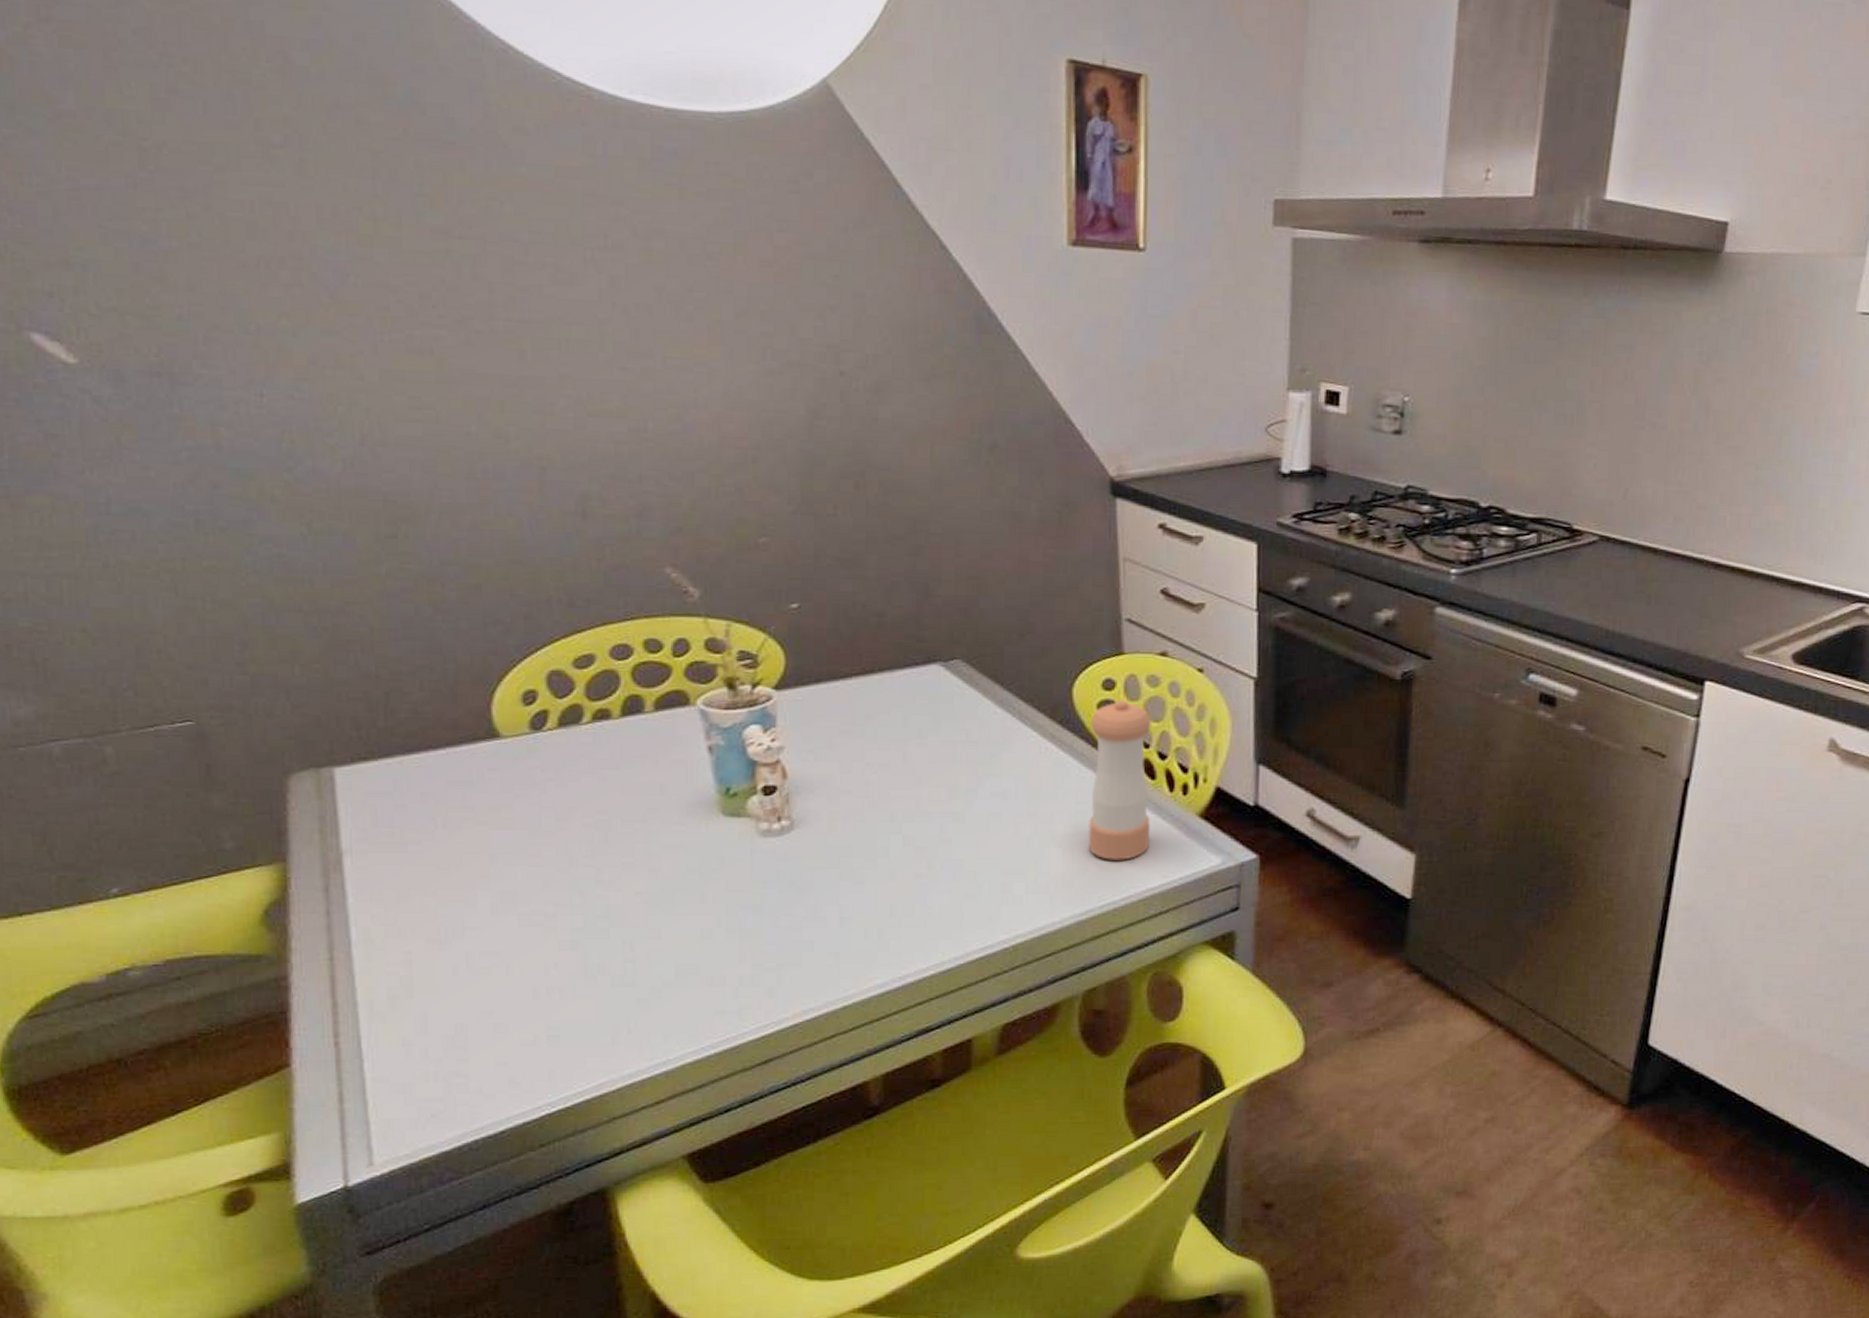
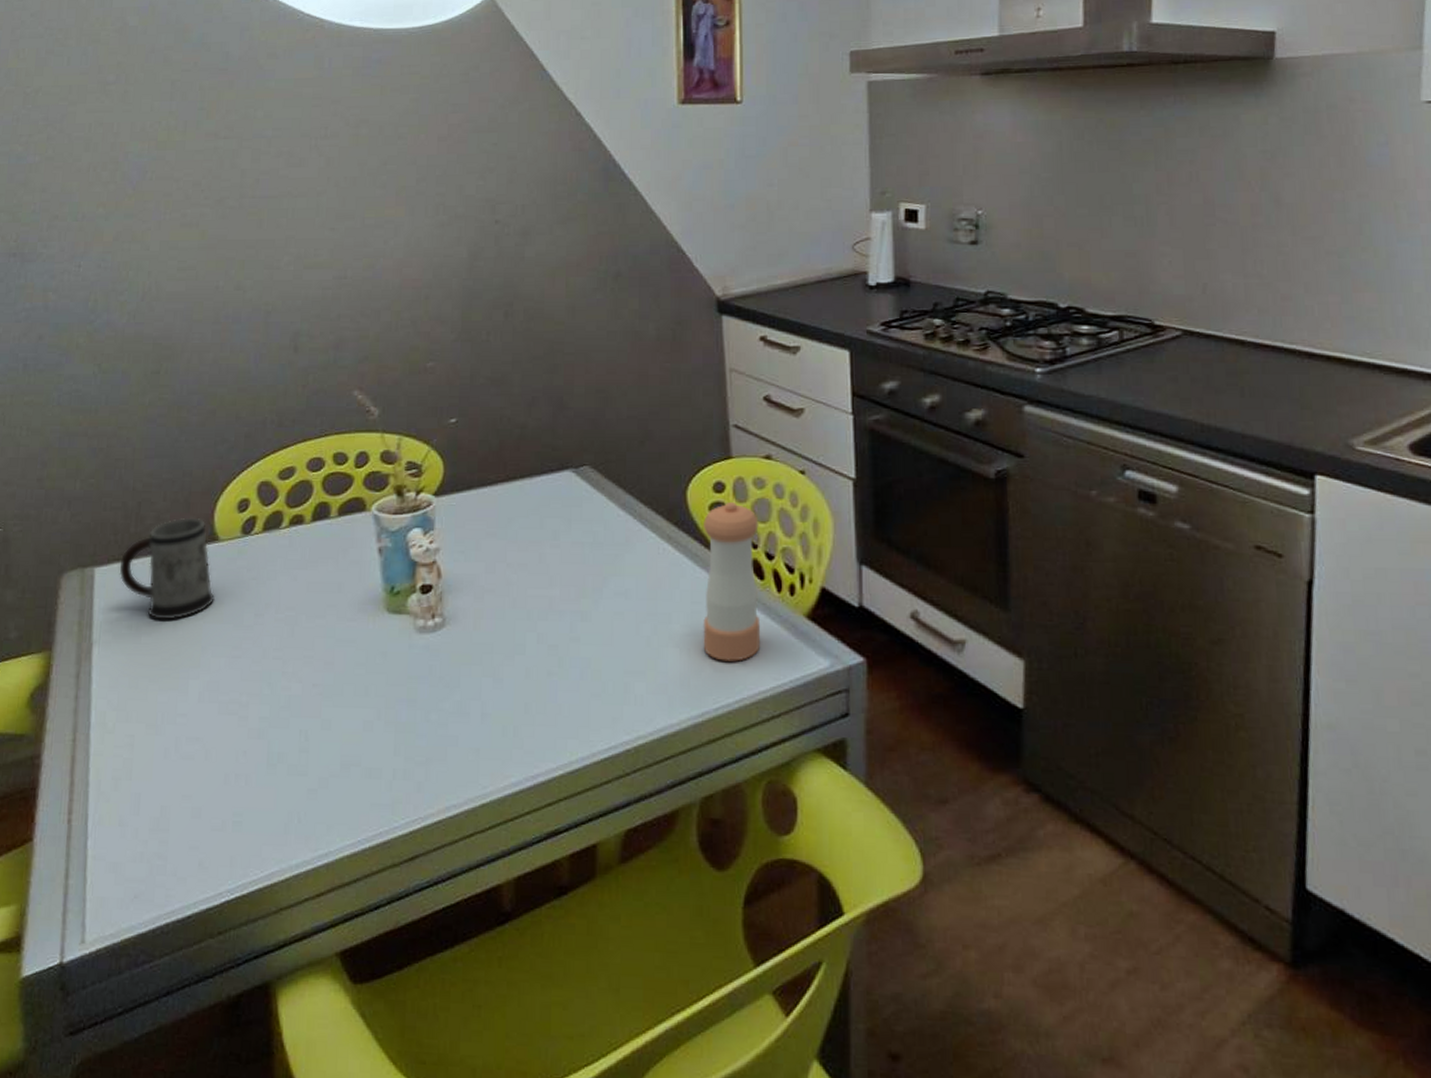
mug: none [368,710,501,826] -> present [119,517,215,620]

